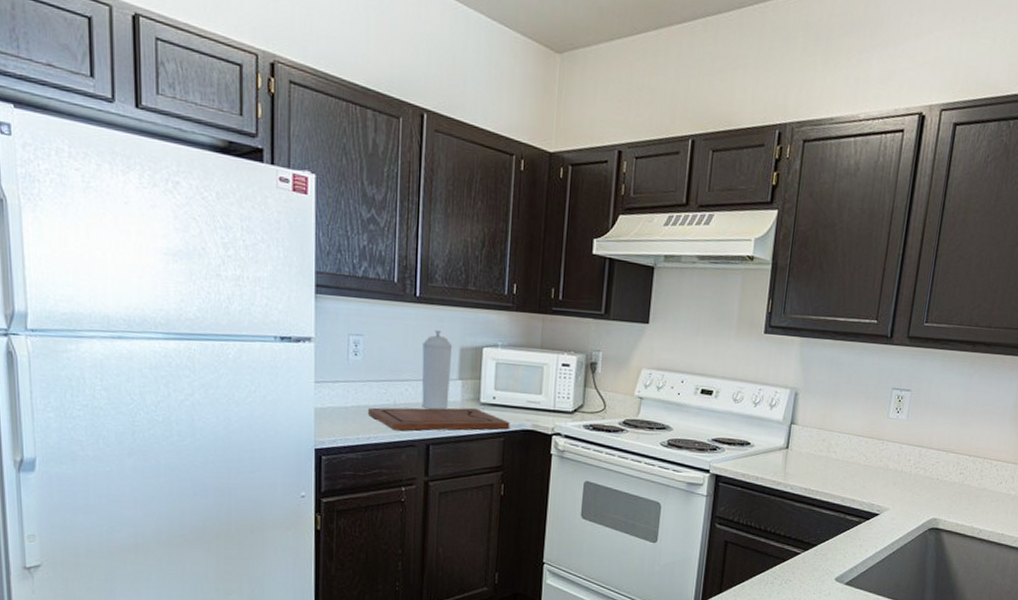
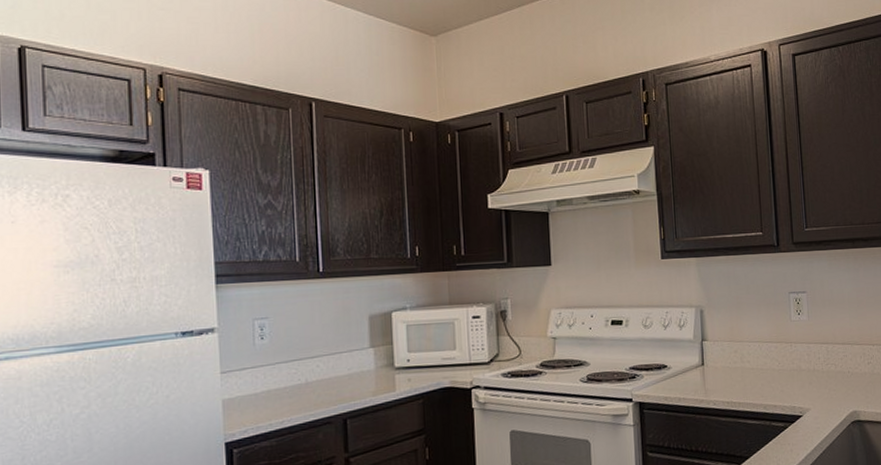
cutting board: present [367,407,510,431] -> none [278,373,428,410]
canister: present [421,330,453,410] -> none [330,302,363,383]

